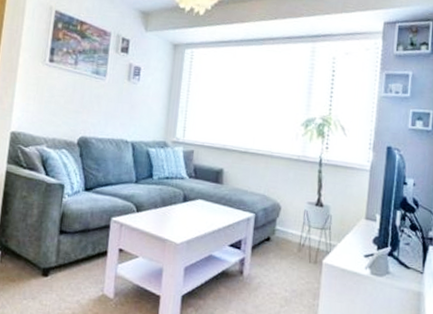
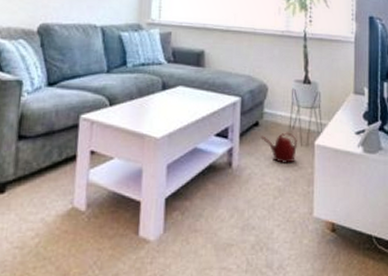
watering can: none [271,249,306,278] -> present [260,132,297,165]

